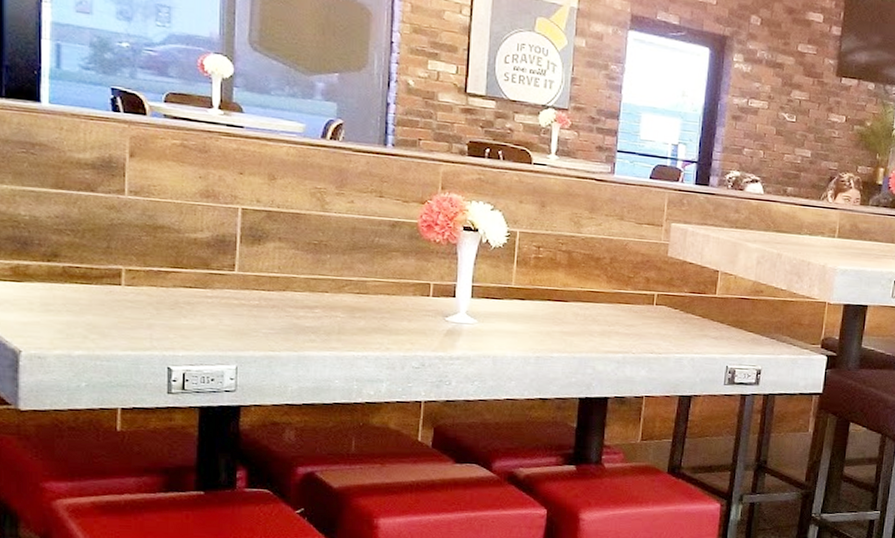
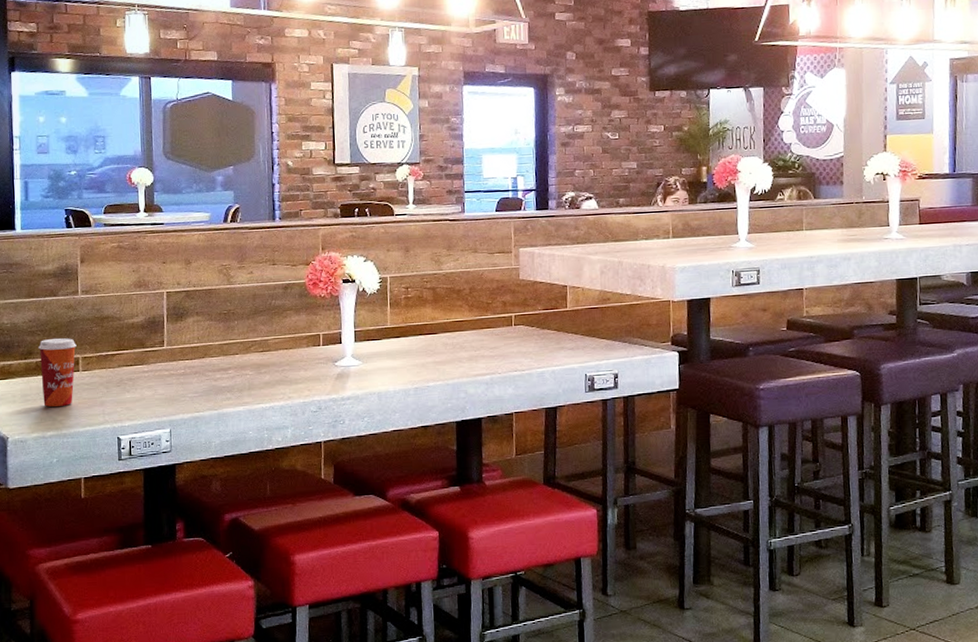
paper cup: none [67,241,119,324] -> present [38,338,77,408]

